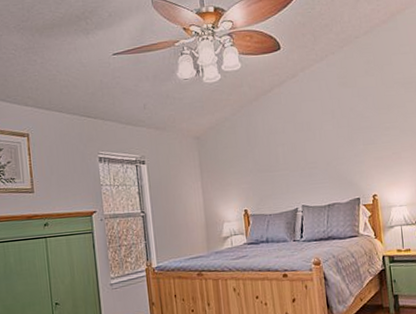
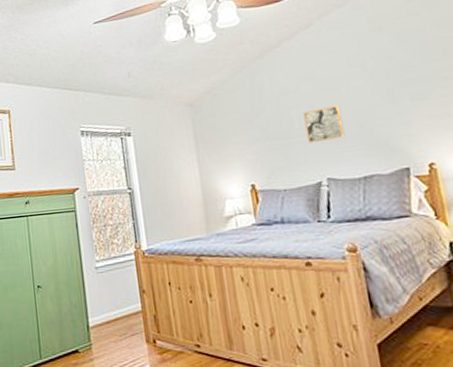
wall art: none [287,144,317,176] -> present [303,104,345,144]

